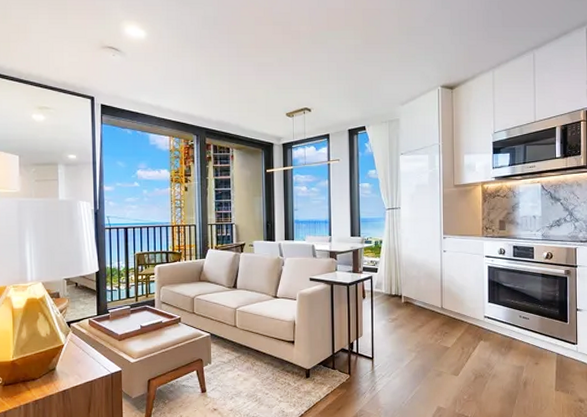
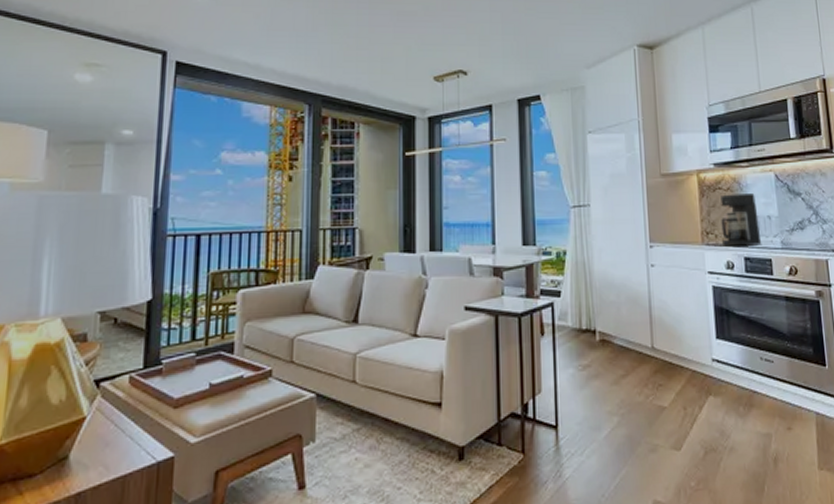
coffee maker: none [497,199,527,238] -> present [720,194,762,246]

